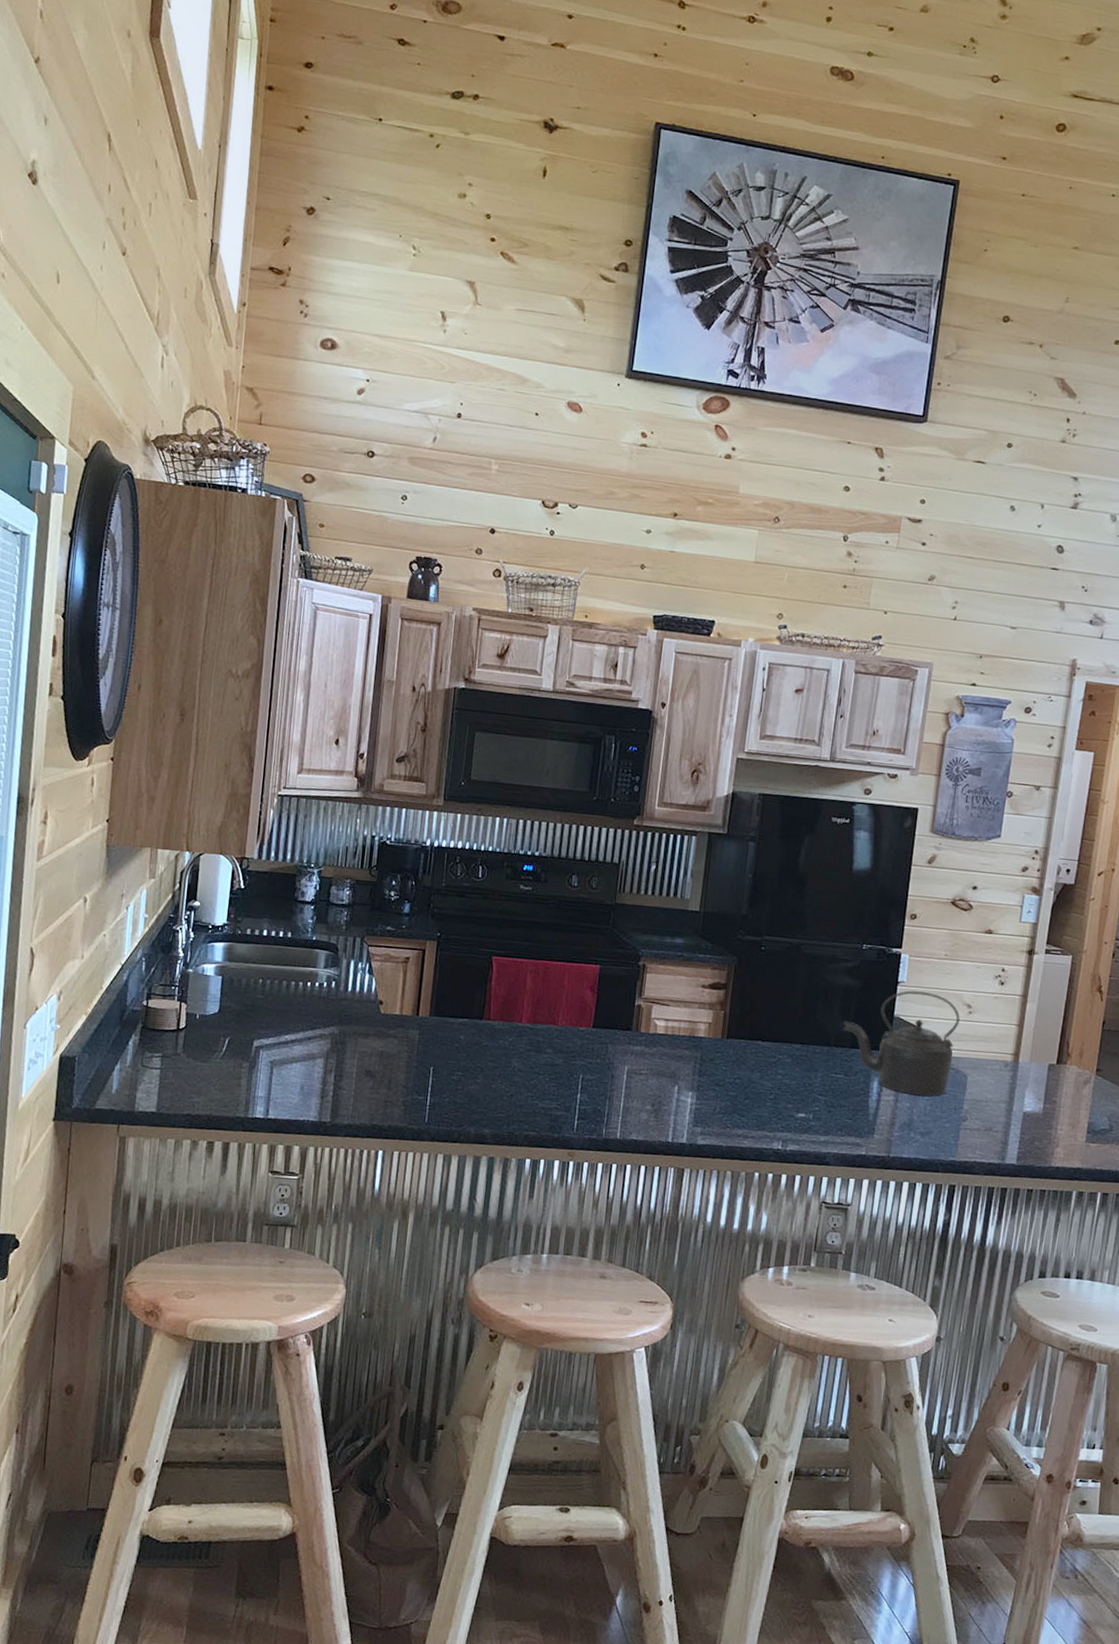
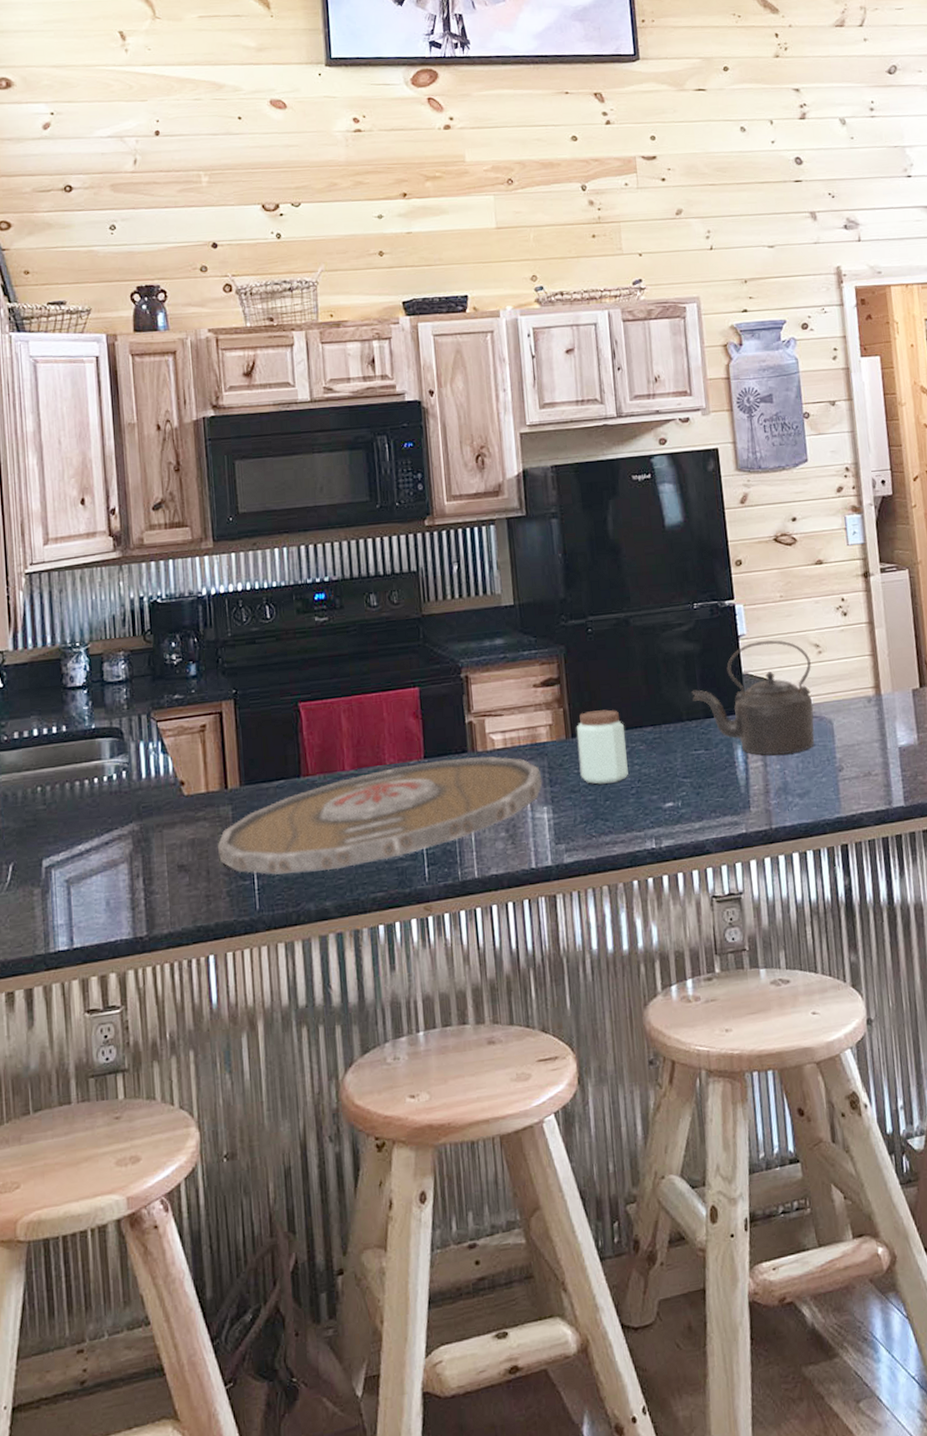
serving tray: none [401,1029,693,1106] -> present [218,756,543,875]
peanut butter: none [727,1019,777,1086] -> present [576,709,628,784]

